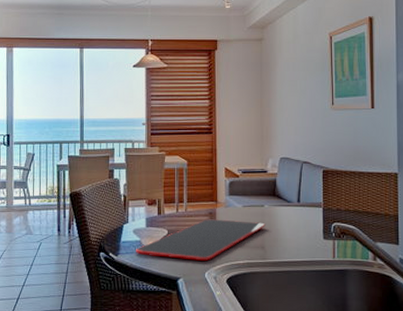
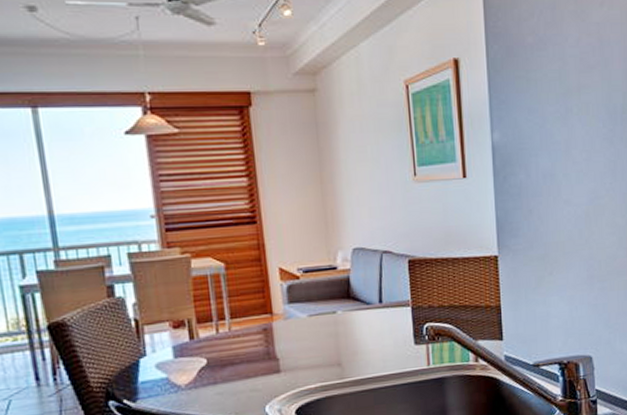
cutting board: present [136,219,265,261] -> none [162,333,341,397]

